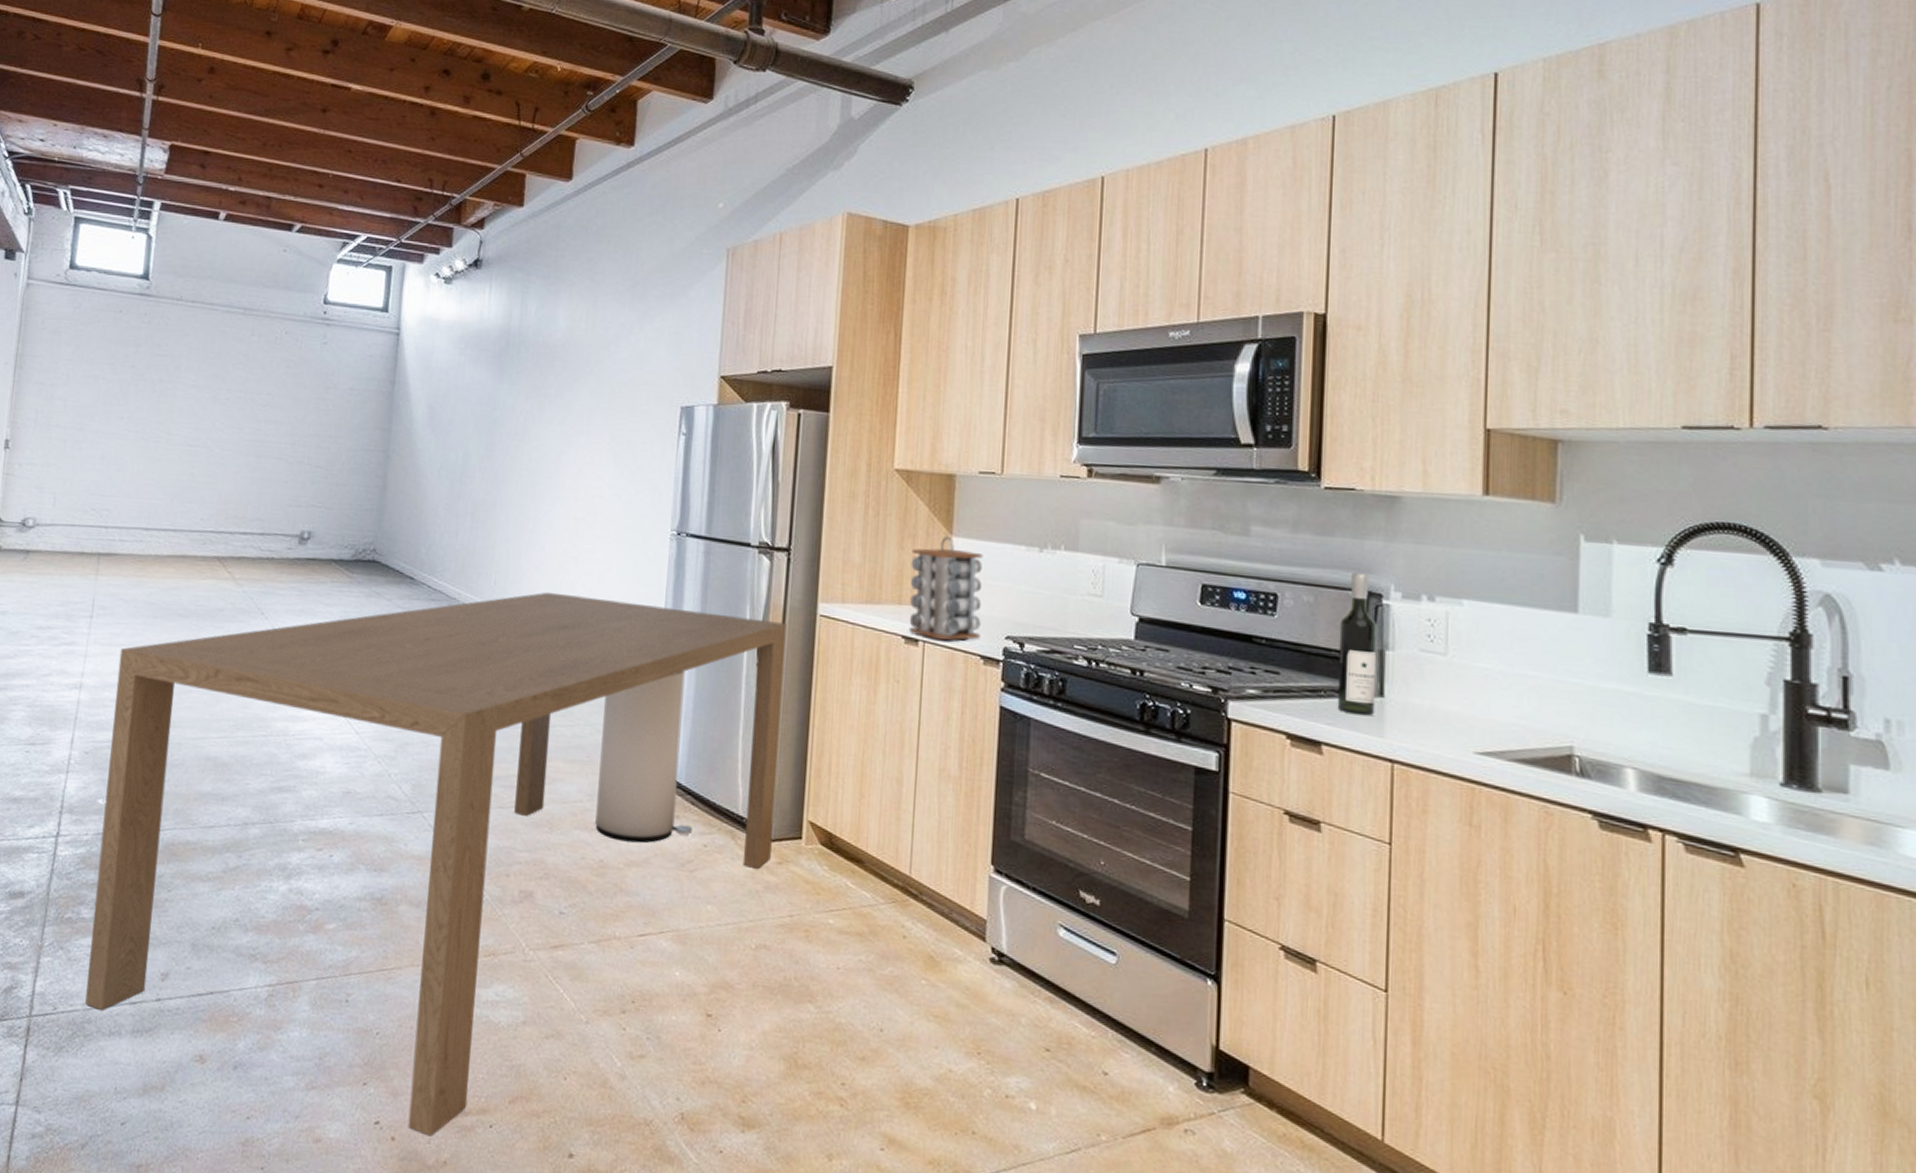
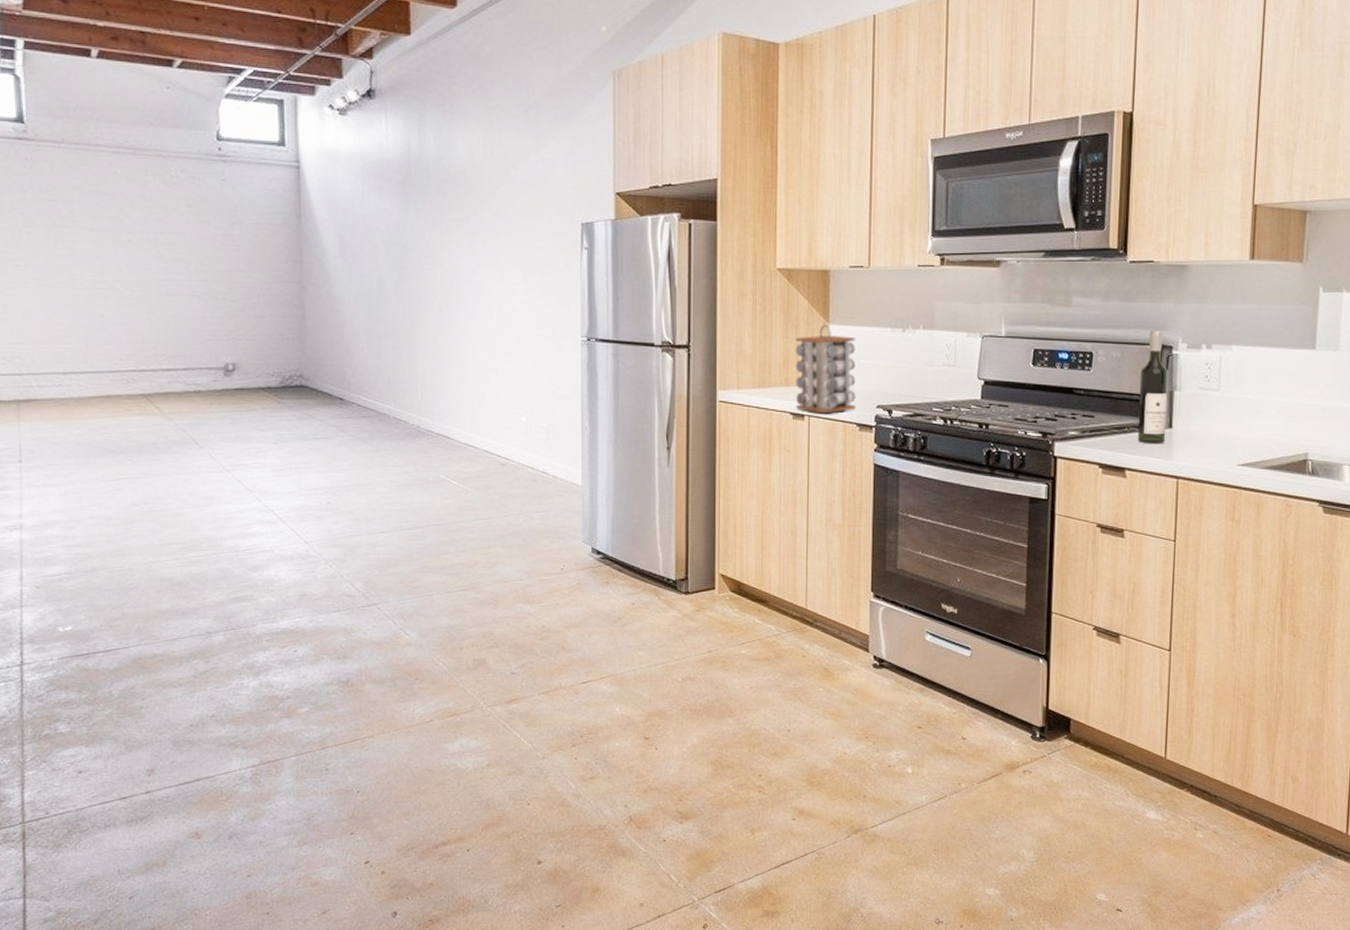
dining table: present [85,592,787,1137] -> none [56,401,691,866]
pedal bin: present [595,670,692,843] -> none [534,459,621,608]

